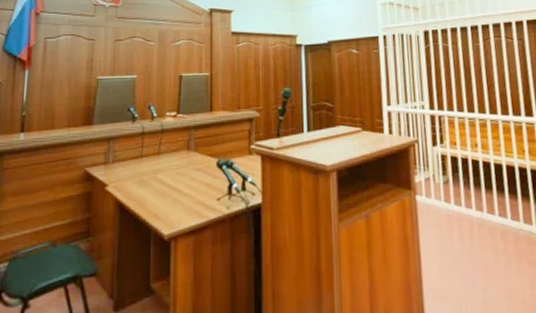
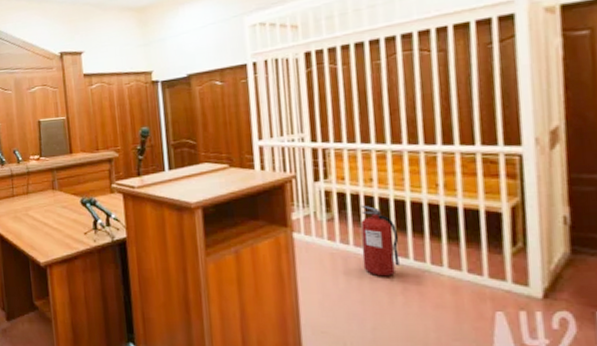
fire extinguisher: none [470,168,501,237] -> present [361,205,400,277]

